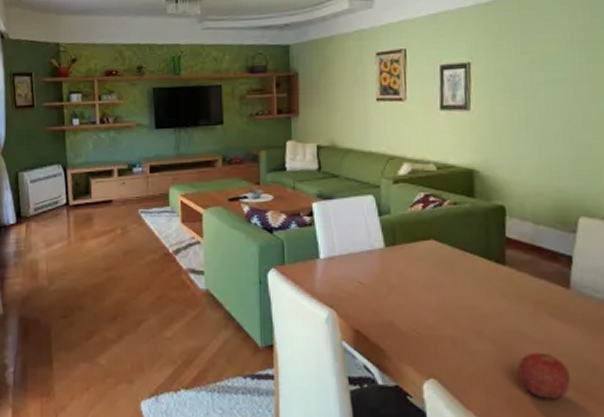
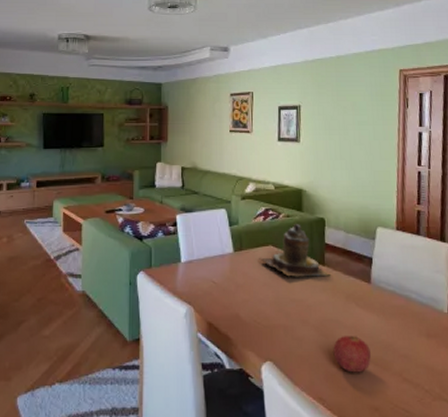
teapot: none [417,213,514,279] -> present [259,224,331,277]

